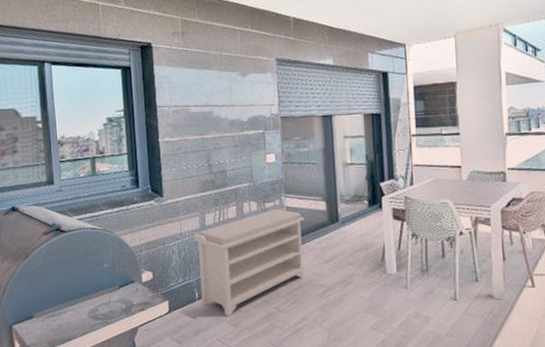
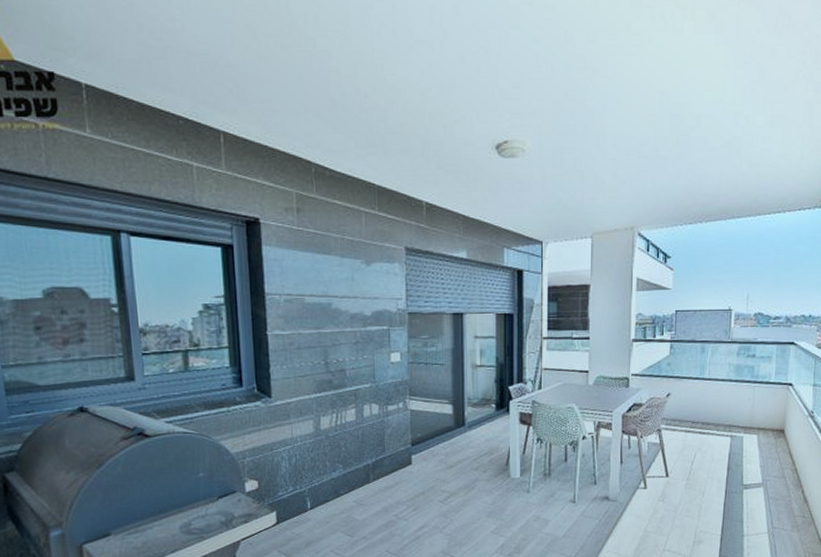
bench: present [194,208,304,316] -> none [307,411,429,526]

